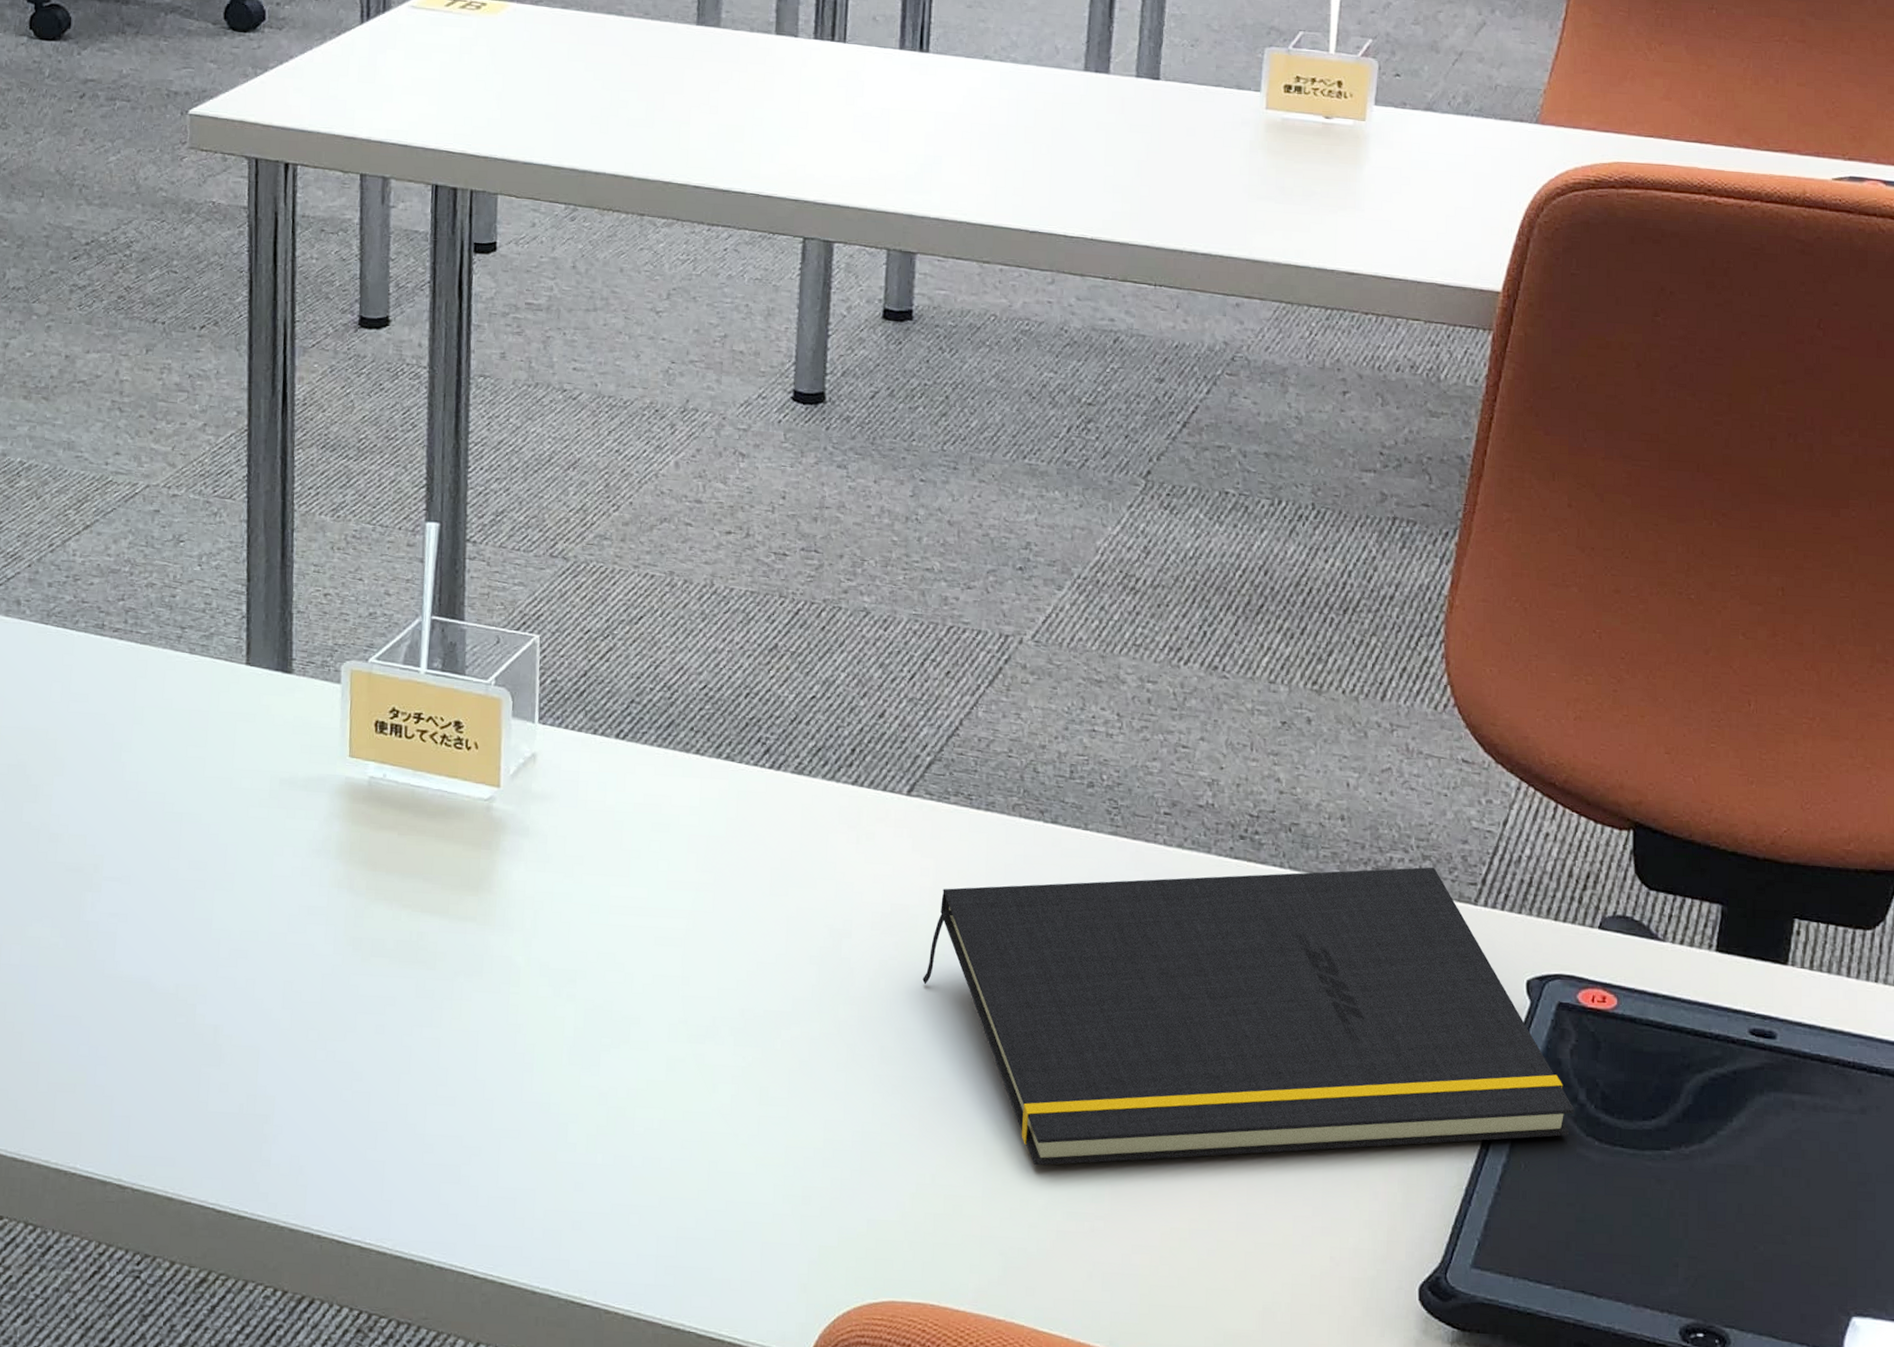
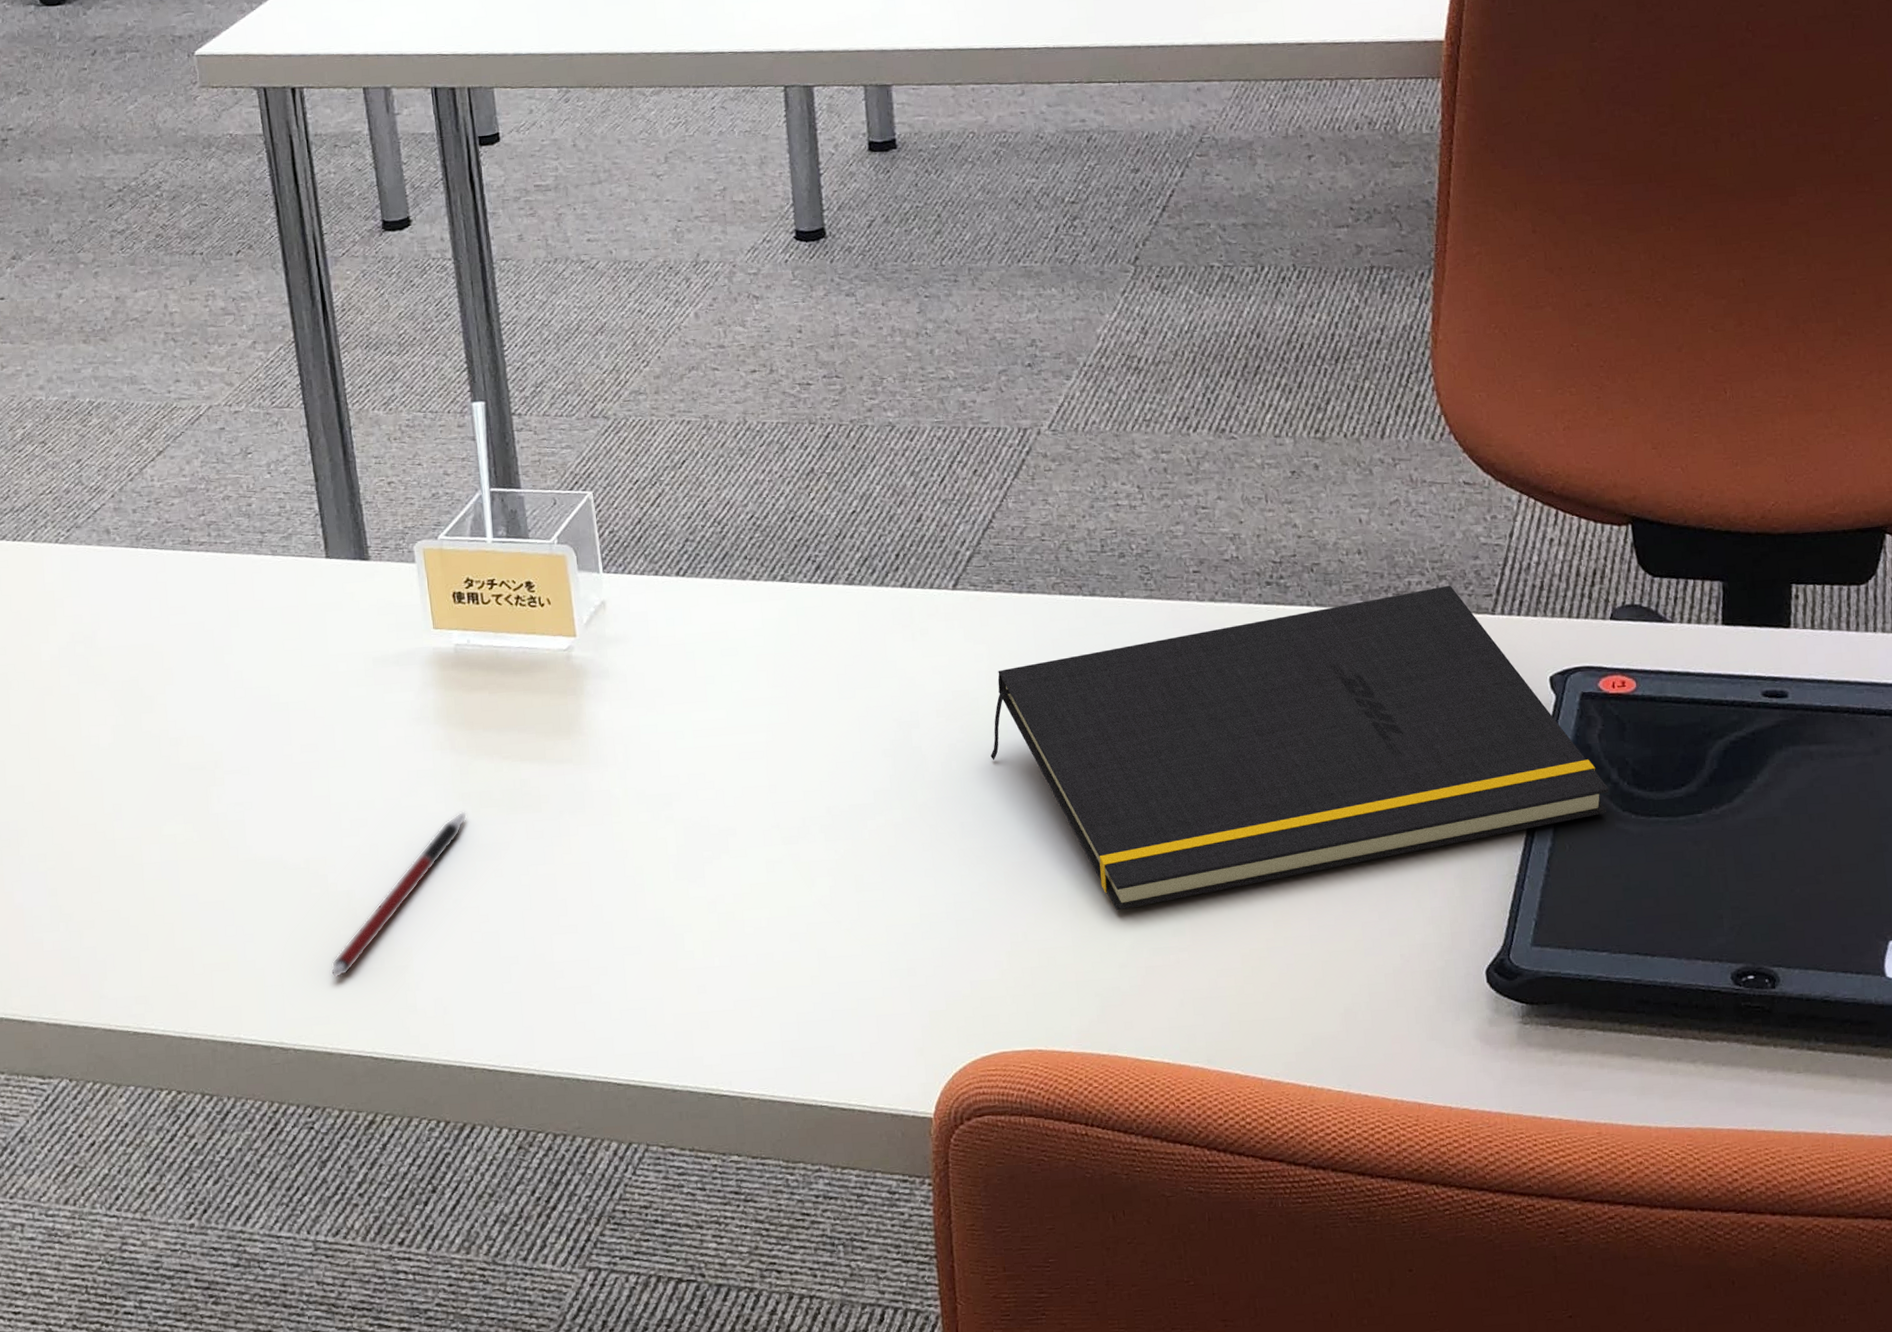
pen: none [184,957,356,1119] -> present [330,811,468,979]

